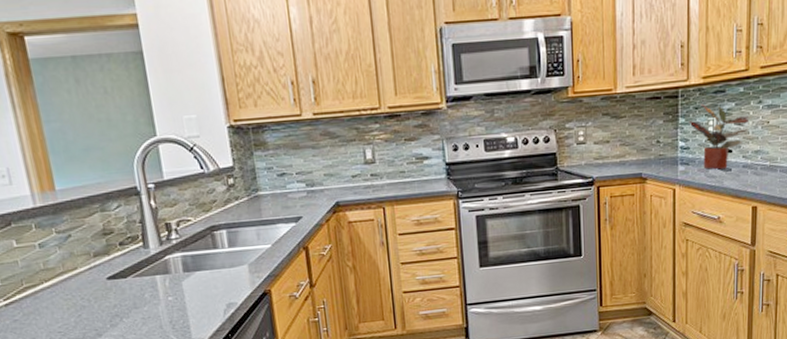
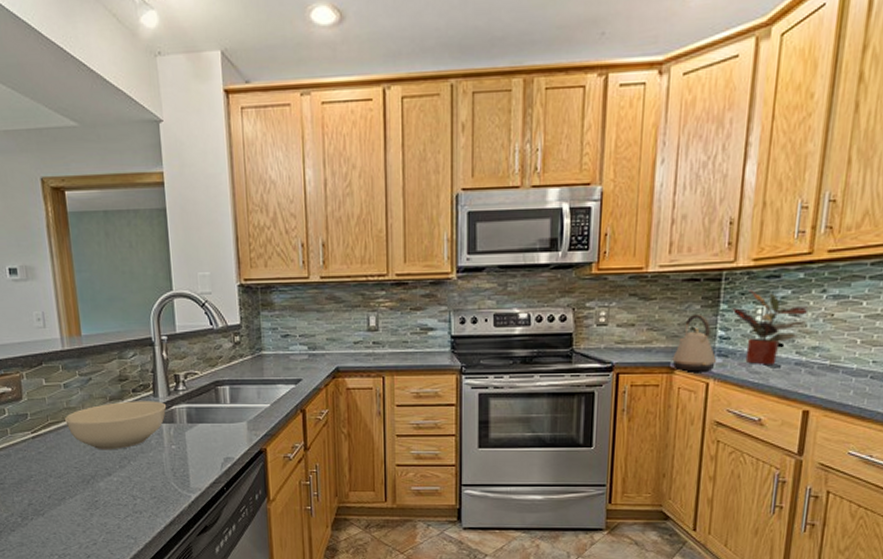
bowl: none [41,252,160,311] -> present [64,401,167,450]
kettle: none [643,128,679,181] -> present [672,313,716,372]

